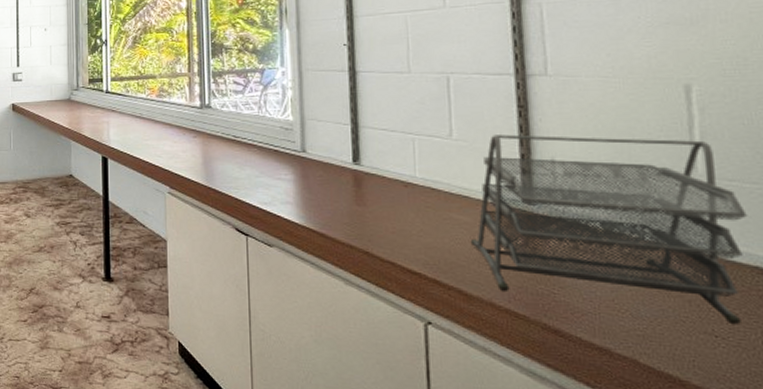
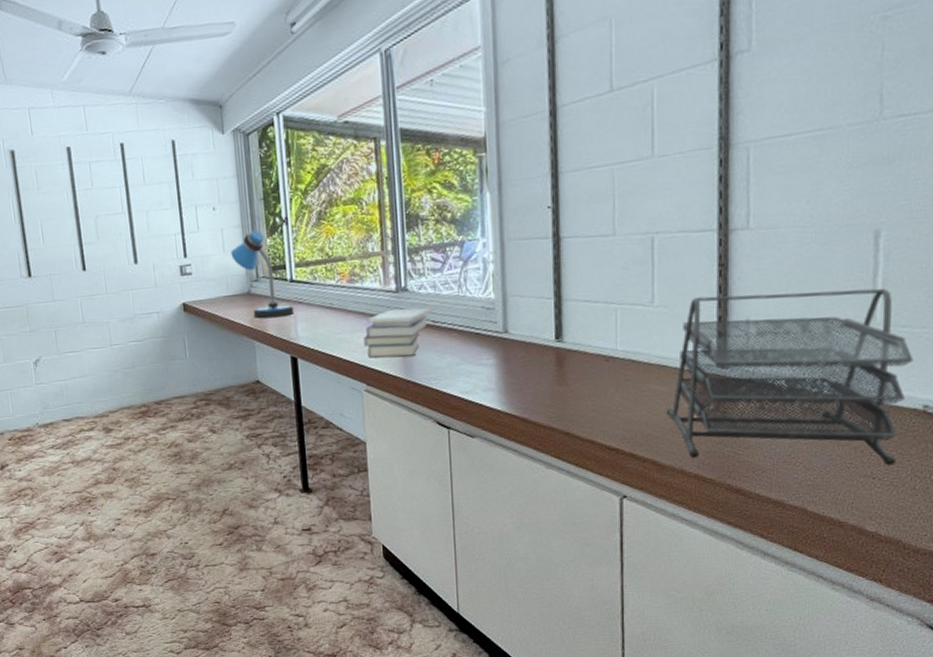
desk lamp: none [56,48,107,122] -> present [231,229,294,318]
books: none [169,122,232,165] -> present [364,307,431,358]

